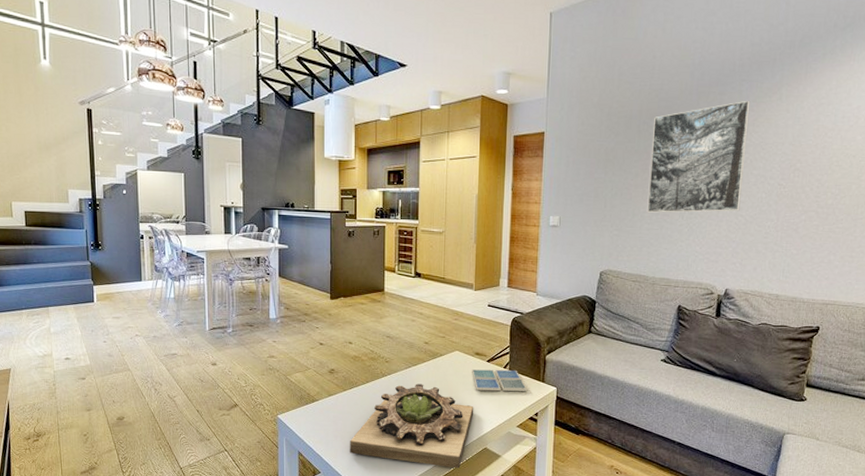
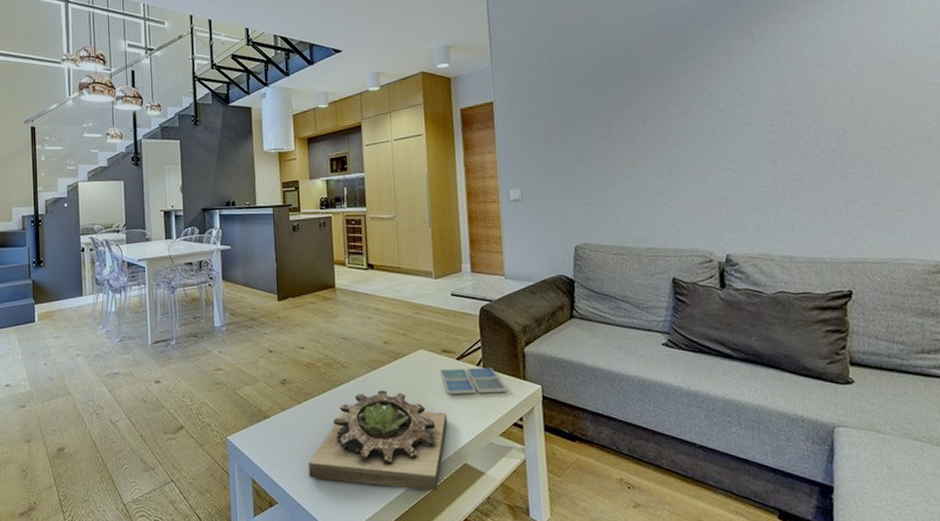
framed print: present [647,100,751,213] -> none [612,44,727,176]

